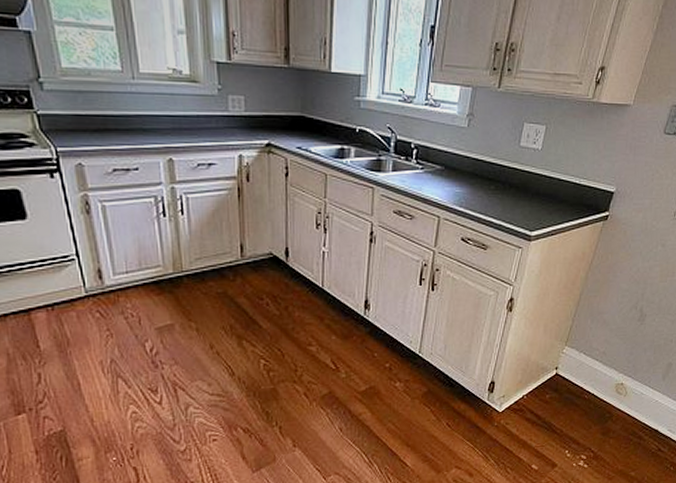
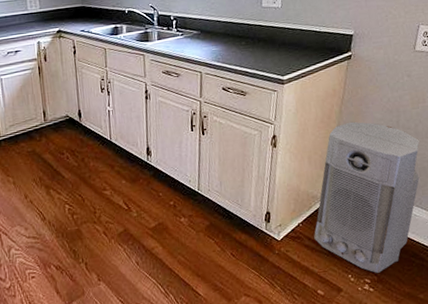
air purifier: none [536,290,660,450] -> present [313,121,420,273]

